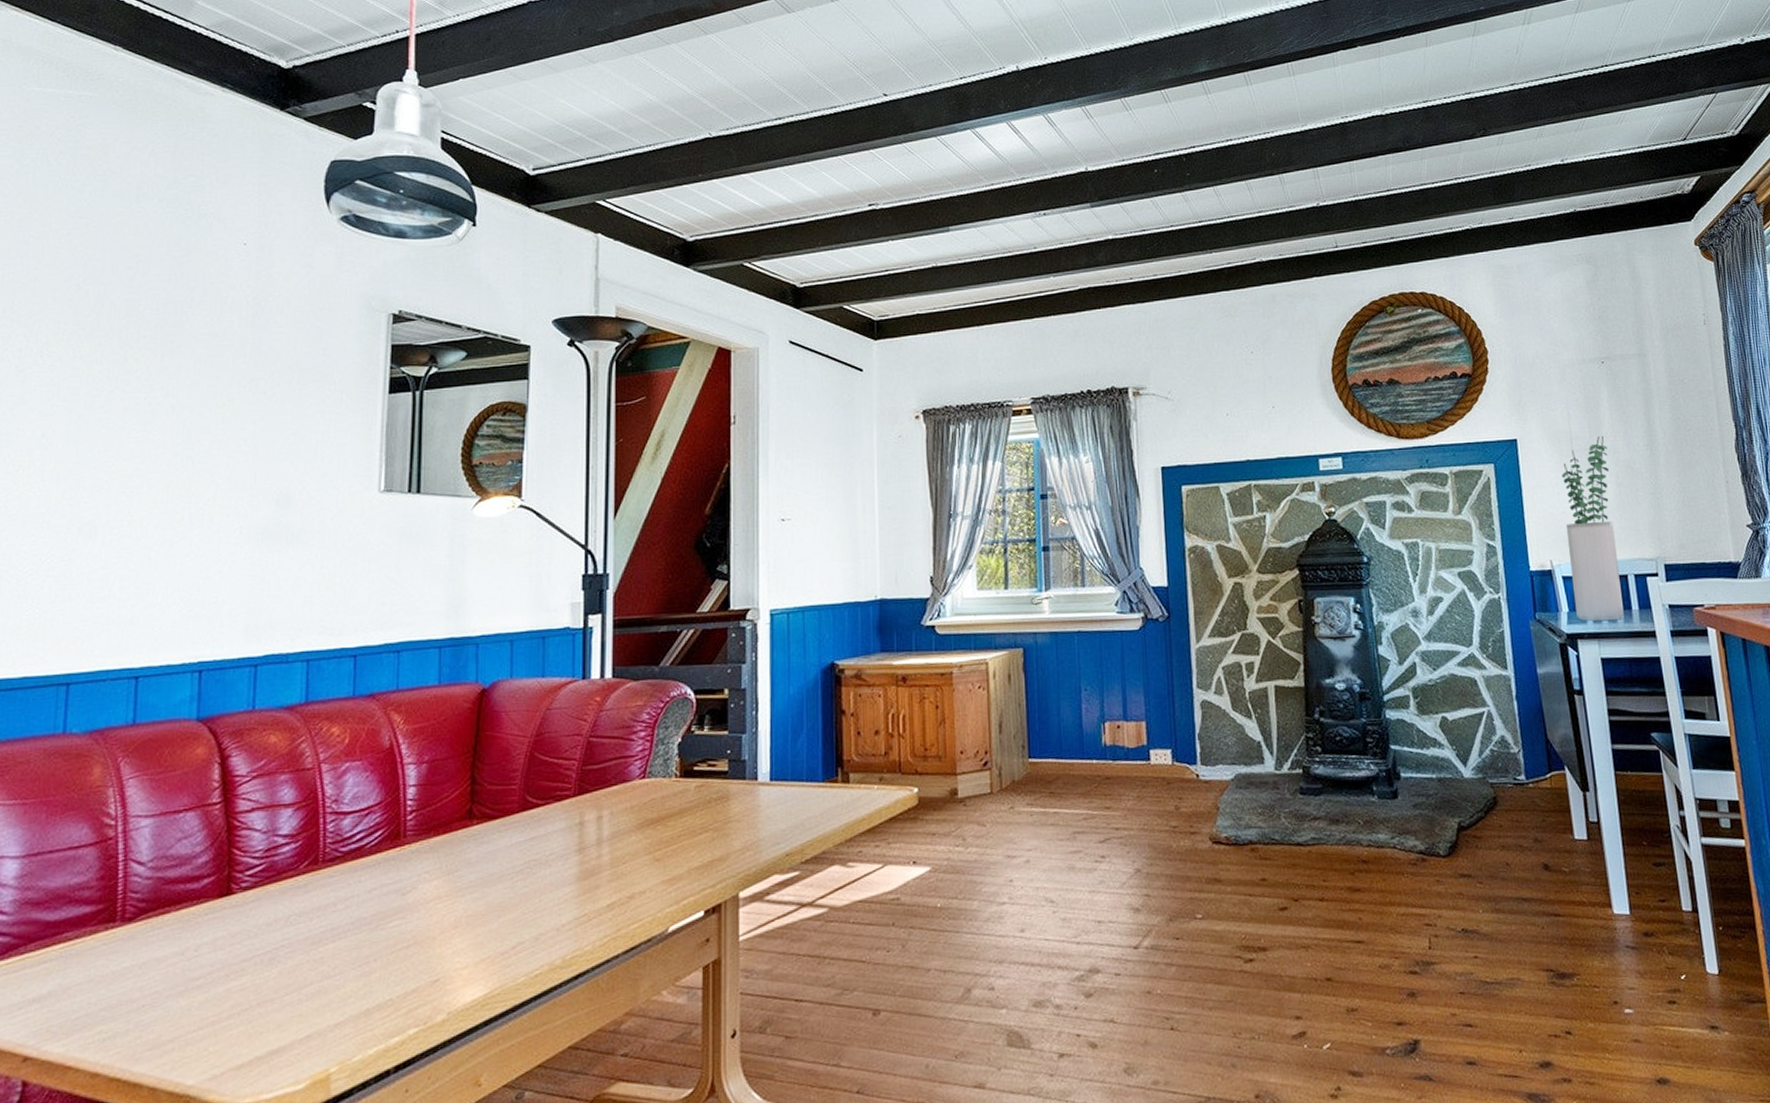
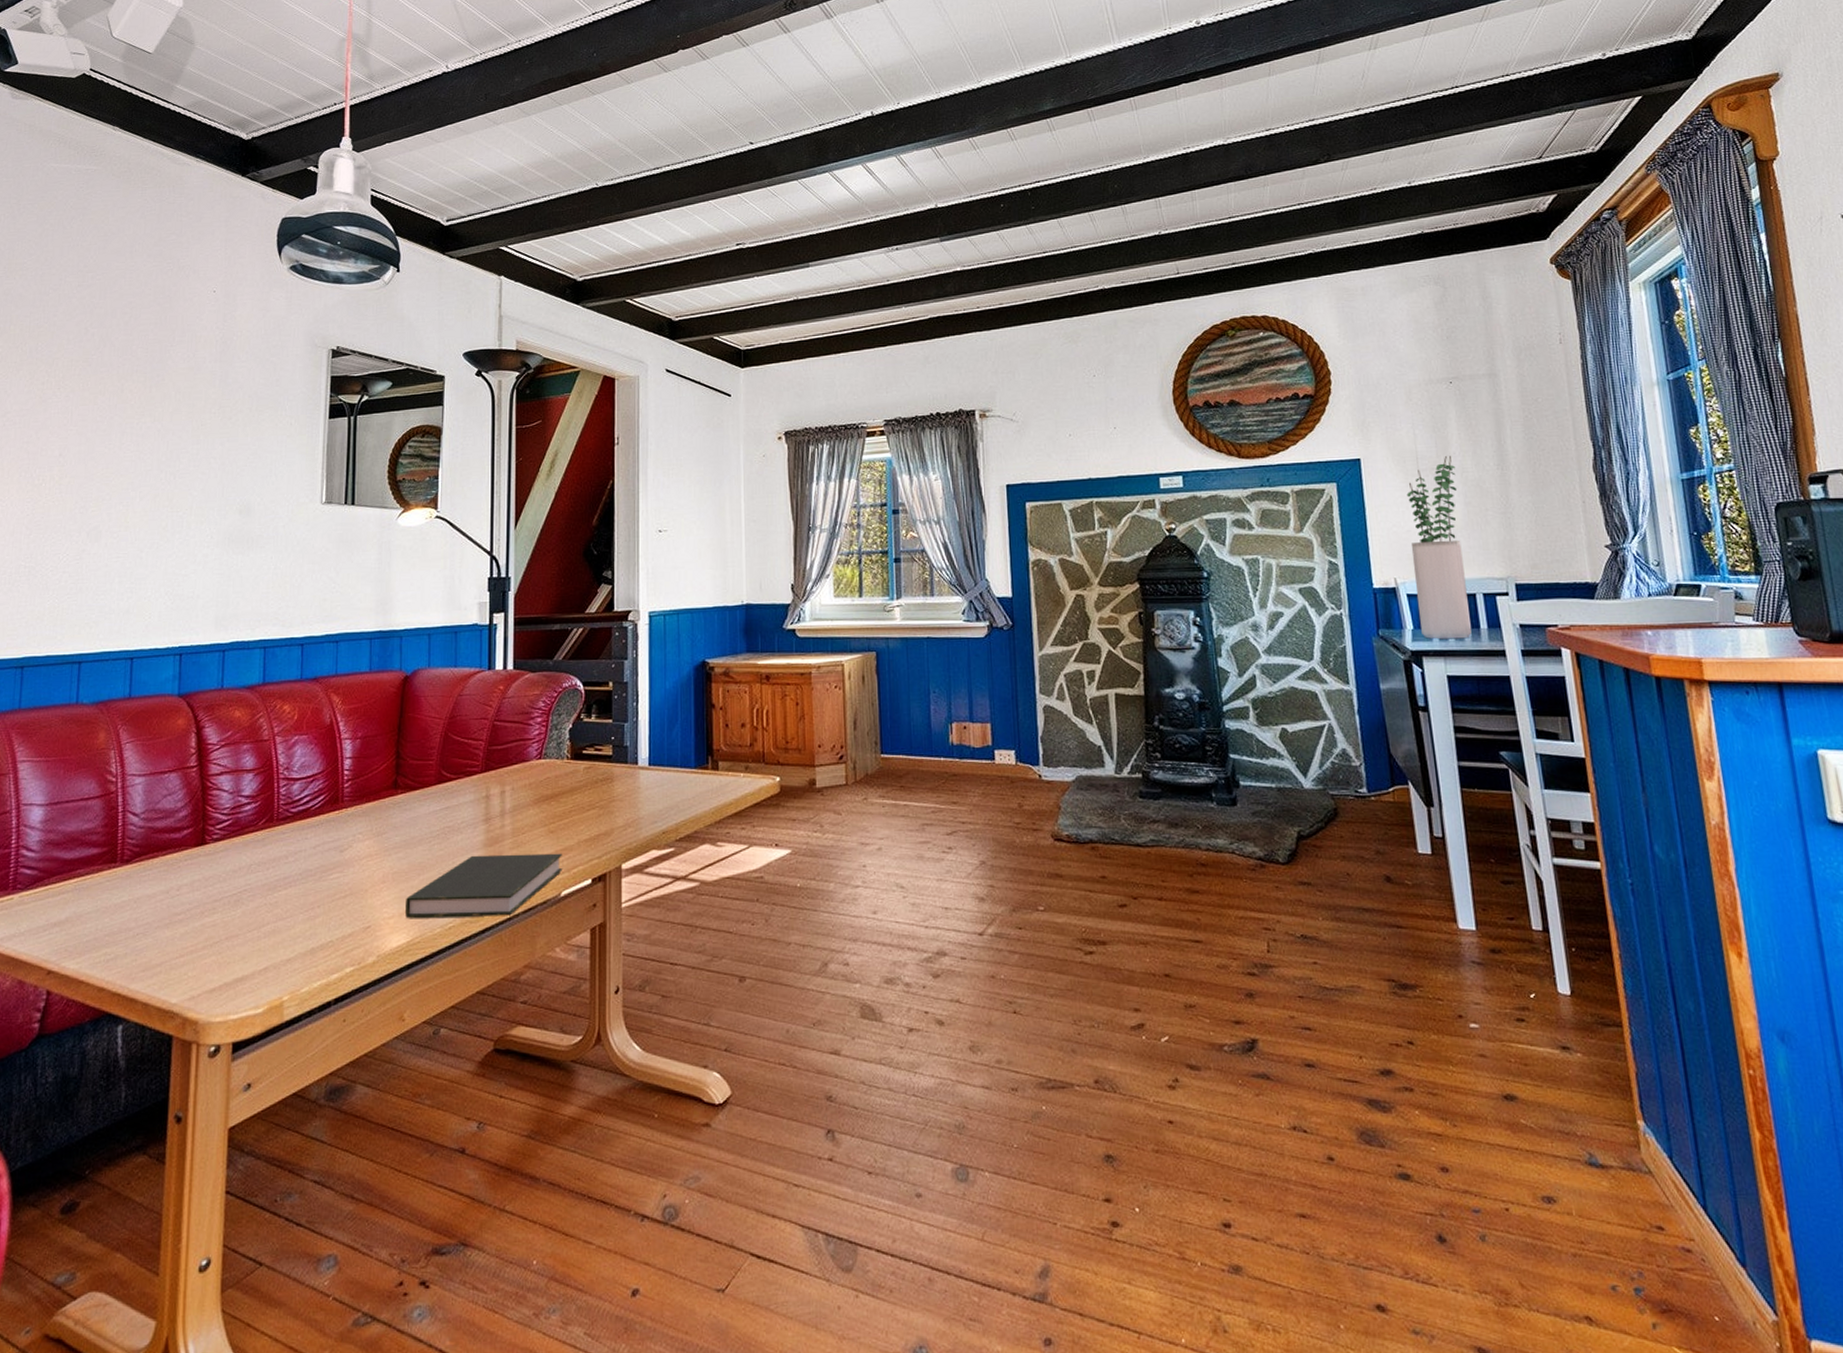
book: none [482,883,670,967] -> present [405,853,562,918]

